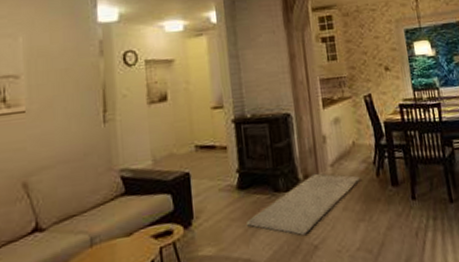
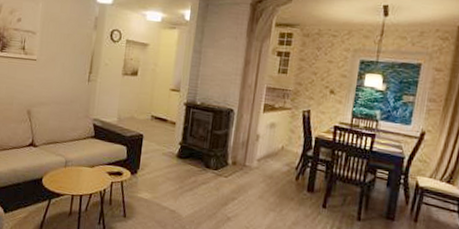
rug: present [247,173,360,236] -> none [178,162,280,207]

